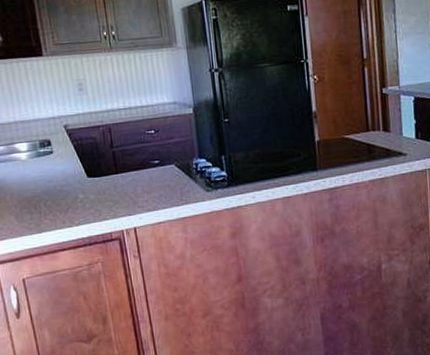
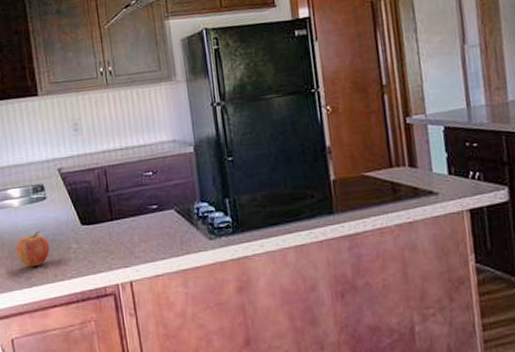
fruit: none [24,182,58,215] -> present [16,231,50,268]

